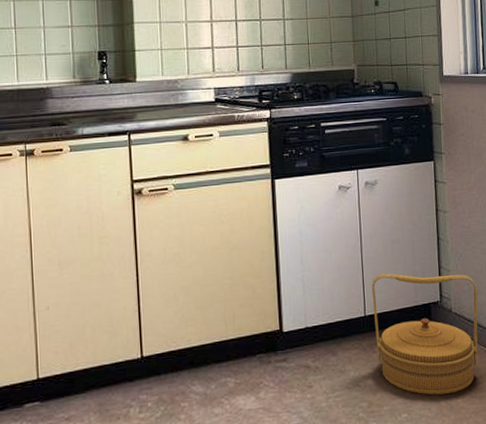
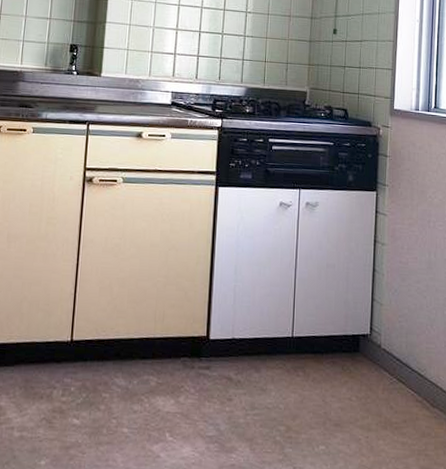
basket: present [371,273,478,396] -> none [300,297,410,434]

